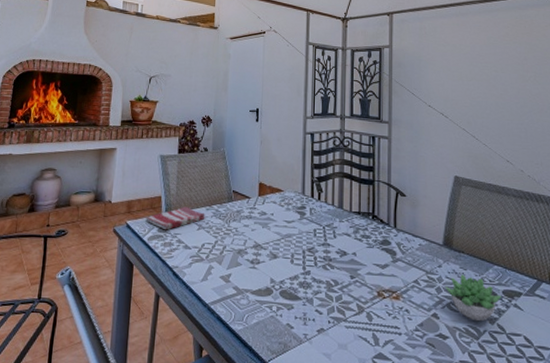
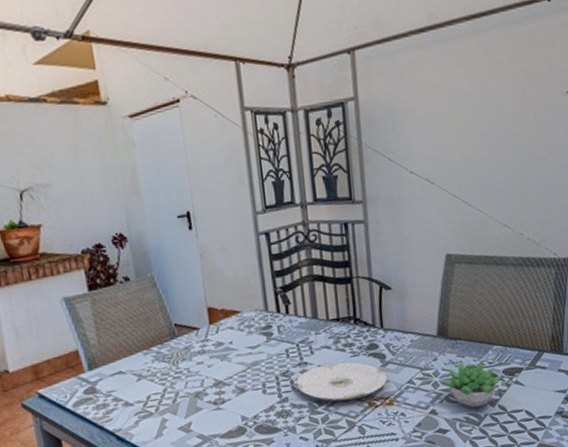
dish towel: present [146,206,205,230] -> none [63,355,145,391]
plate: none [318,249,396,287] -> present [296,362,387,402]

